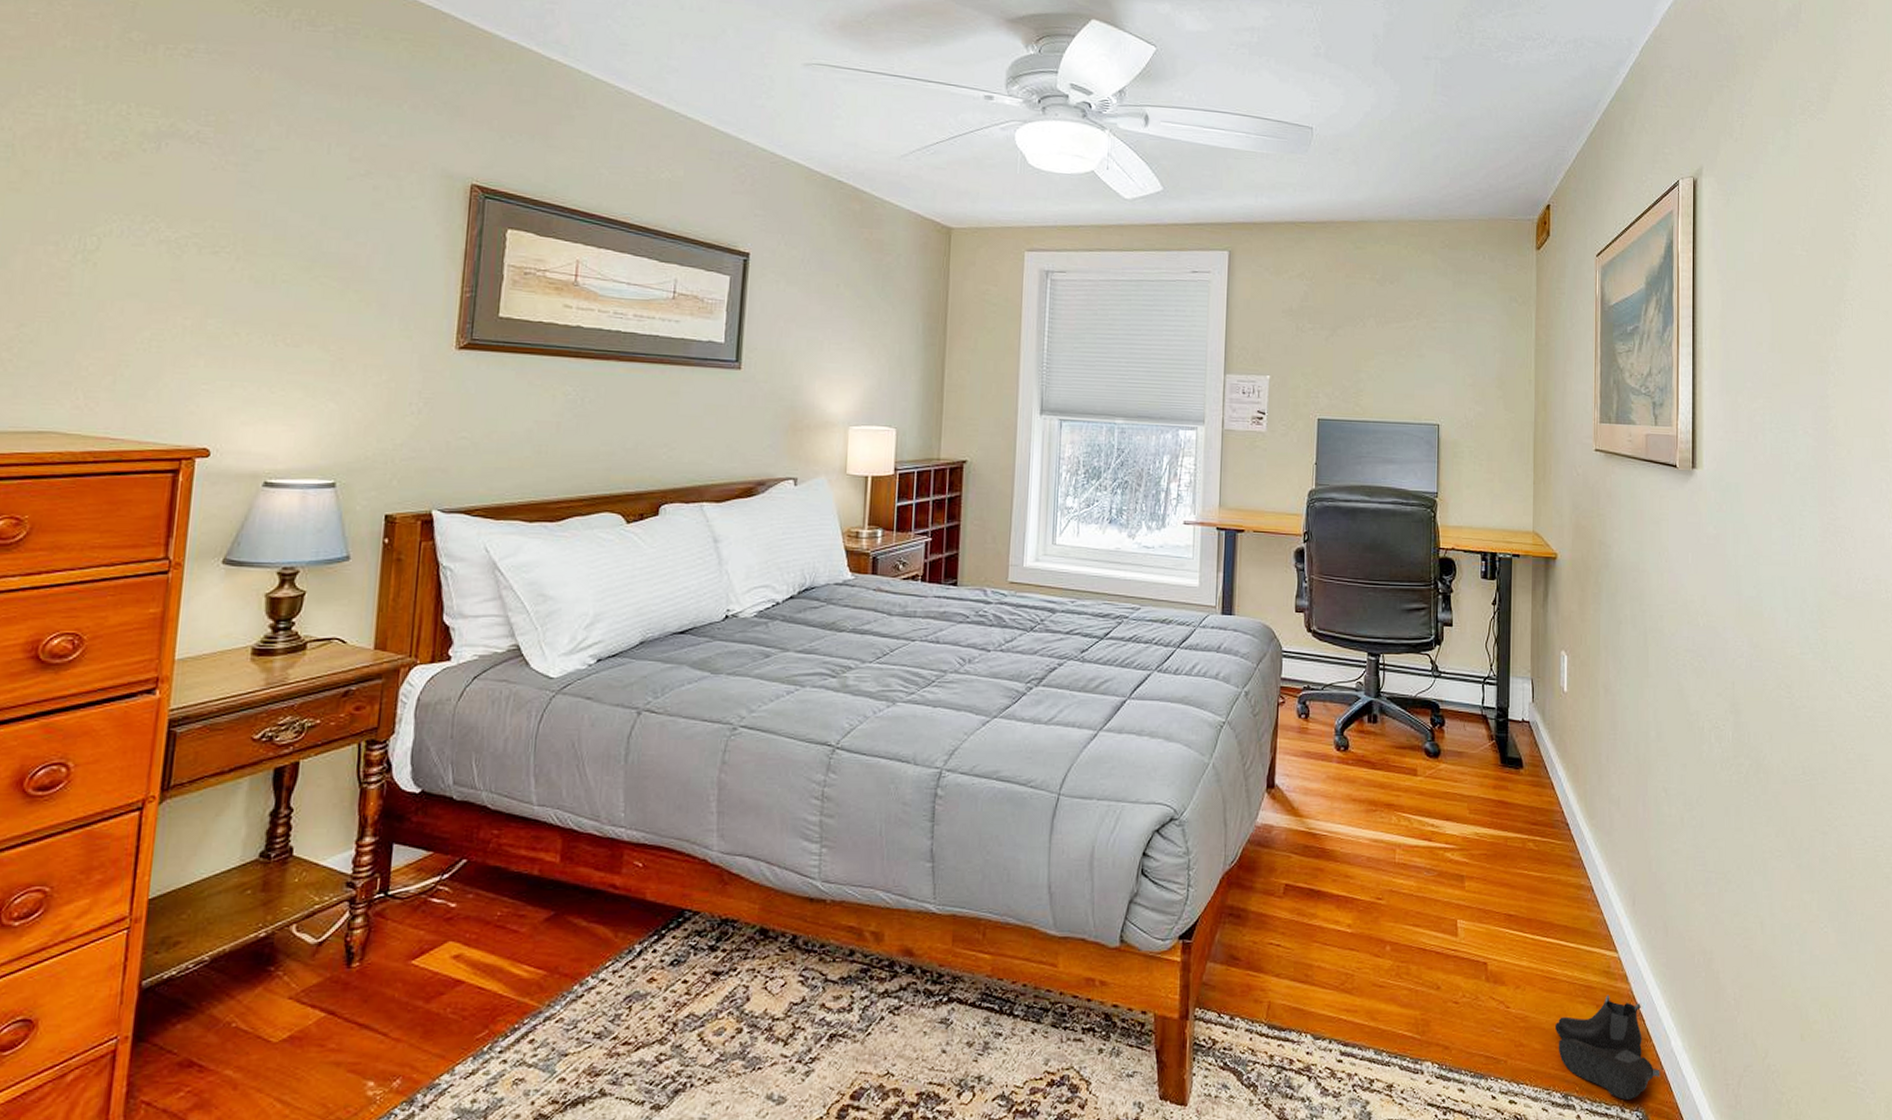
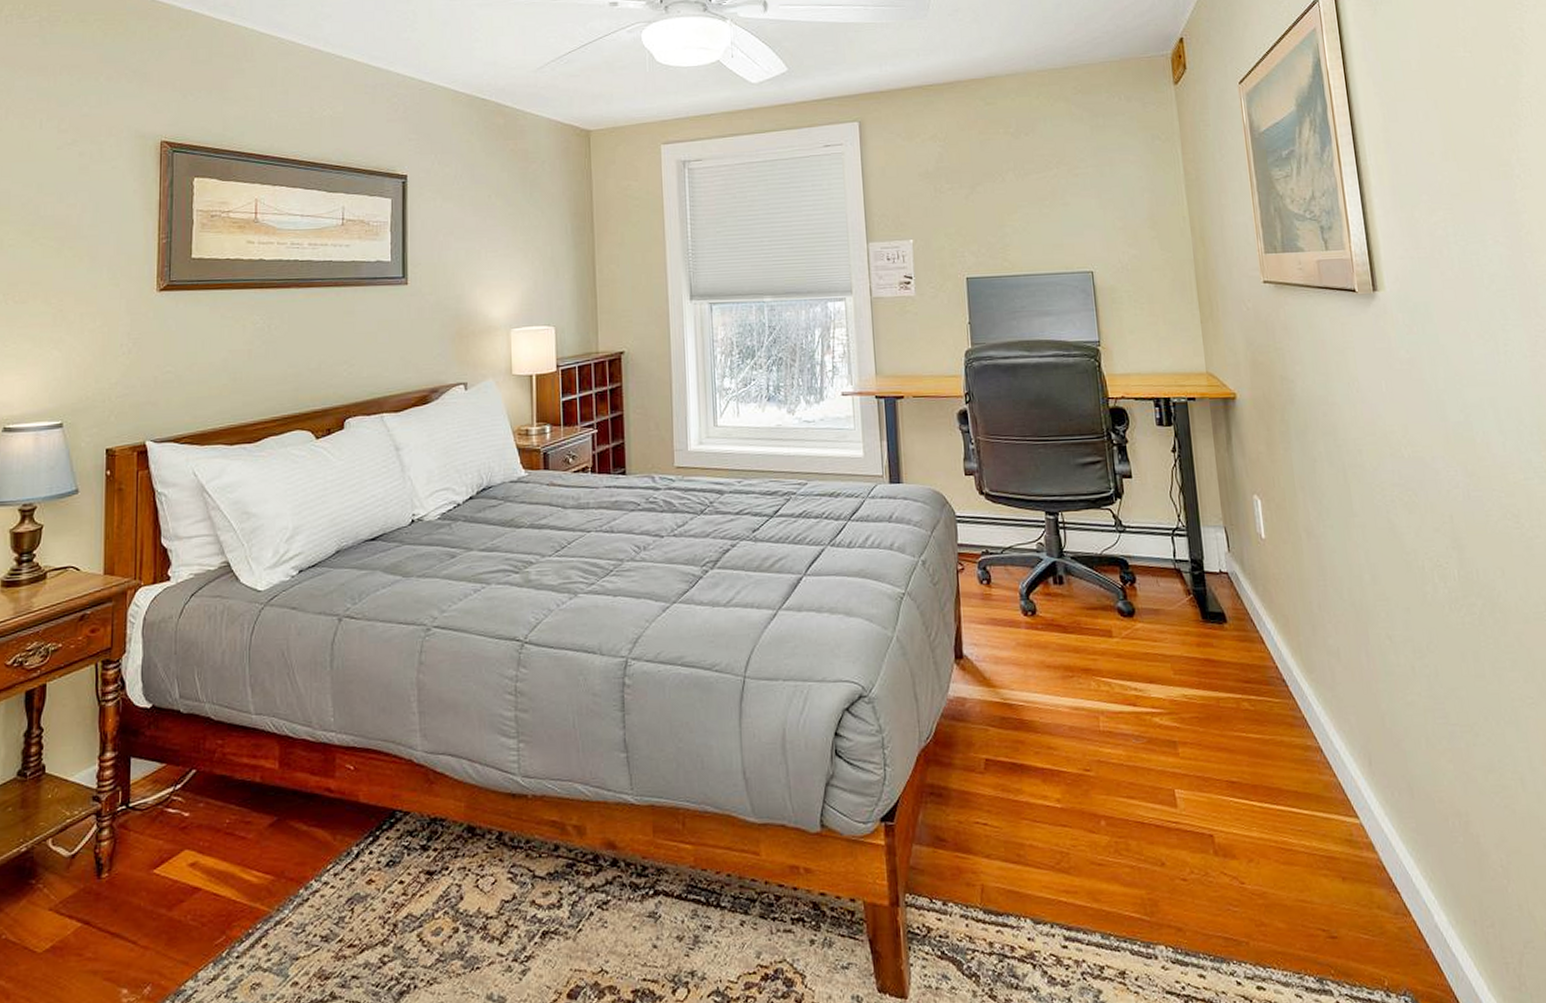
boots: present [1554,994,1660,1101] -> none [1297,865,1427,984]

